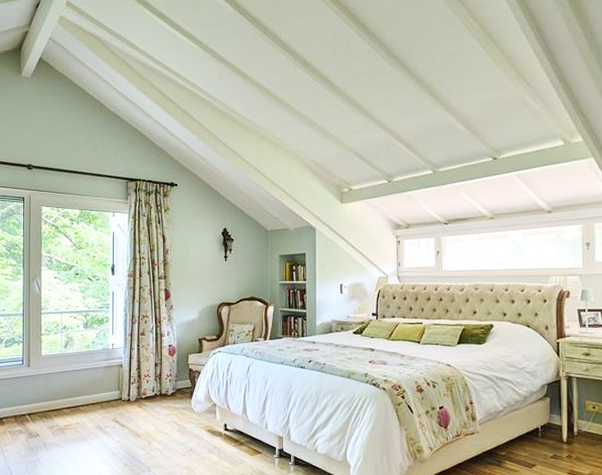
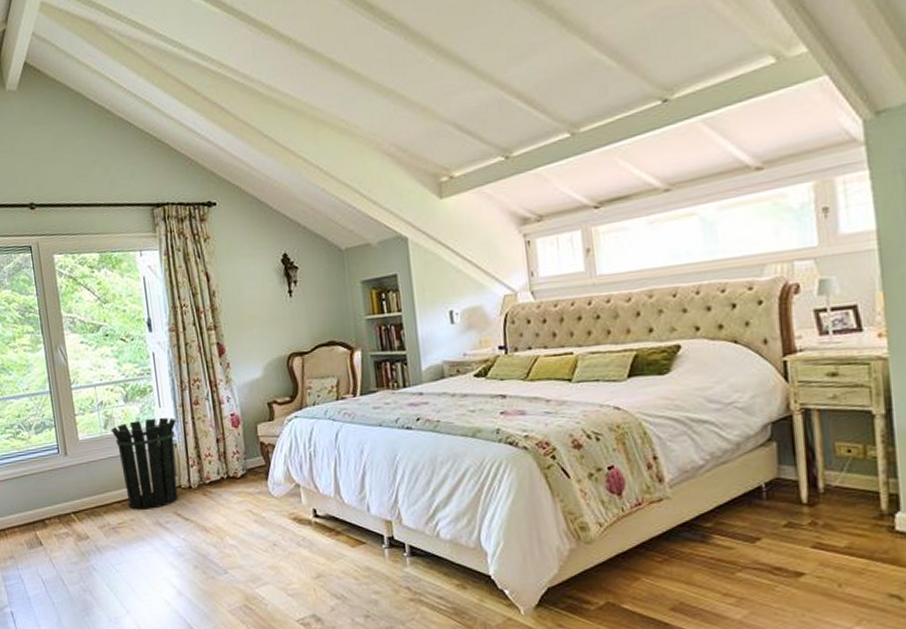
waste bin: none [69,343,124,416] -> present [110,417,179,510]

